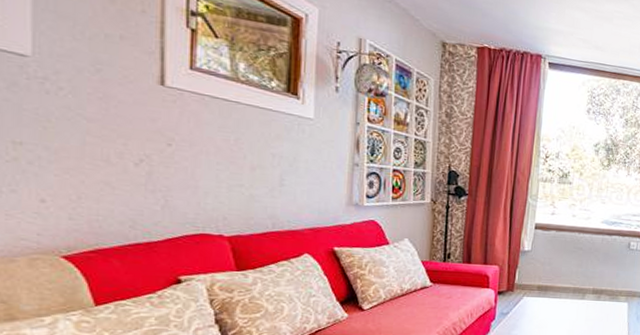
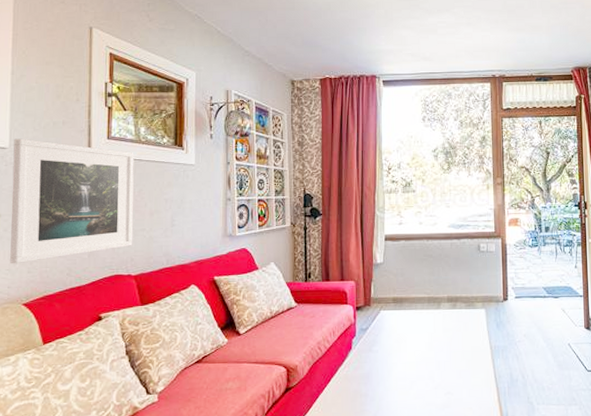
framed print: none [39,45,230,208] -> present [10,138,134,264]

